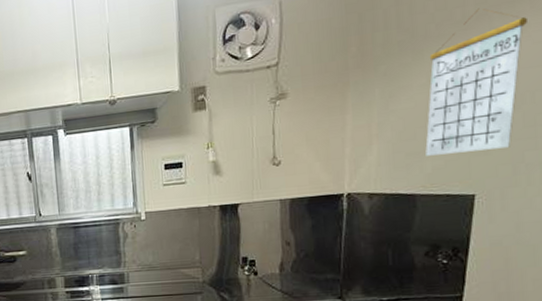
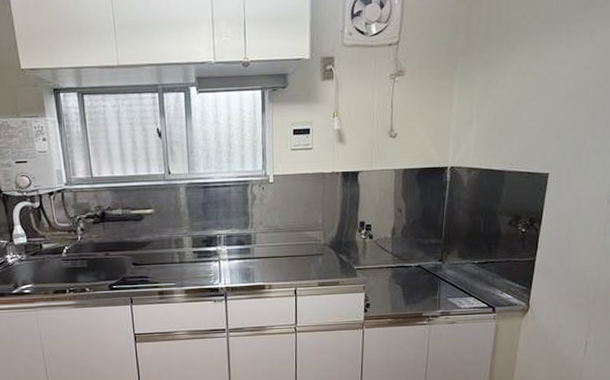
calendar: present [425,8,527,156] -> none [514,12,594,138]

